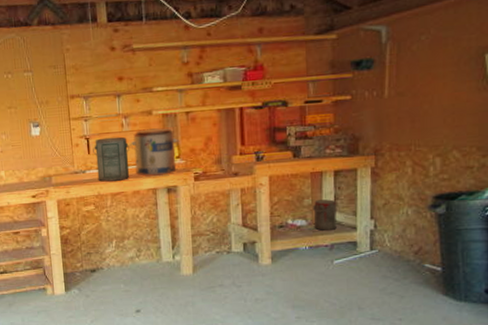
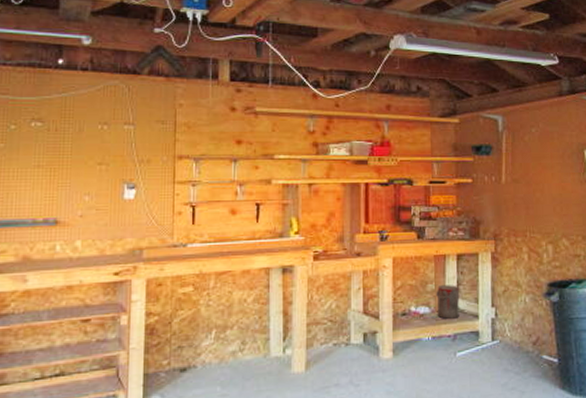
paint can: present [93,136,130,182] -> none [198,206,244,258]
paint can: present [129,128,180,176] -> none [242,199,300,253]

